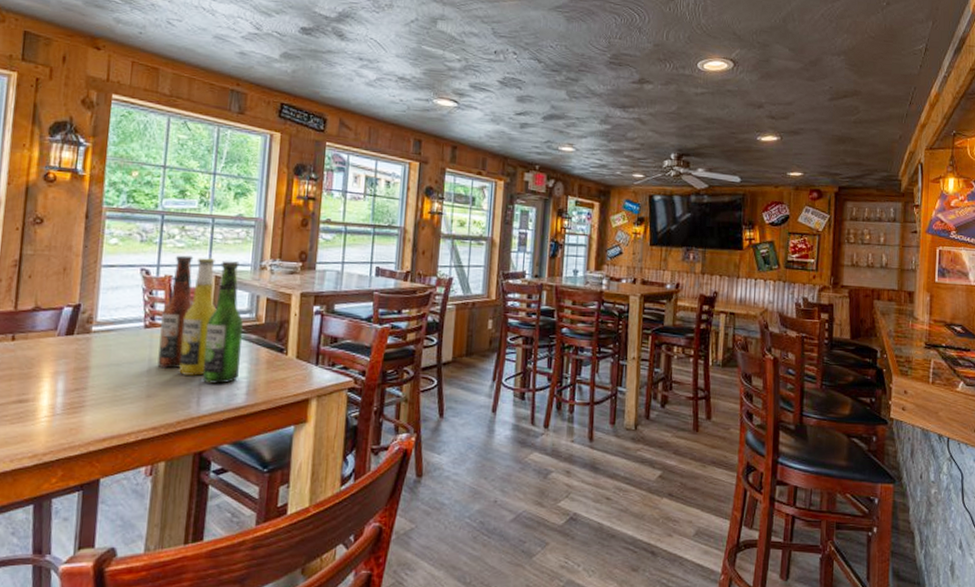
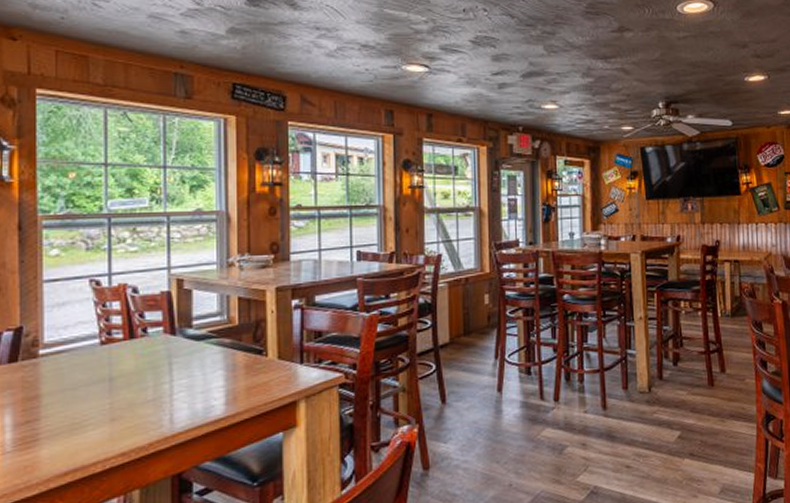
beer bottle: present [157,255,243,384] -> none [120,260,216,398]

